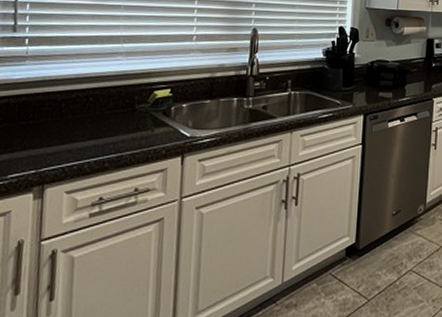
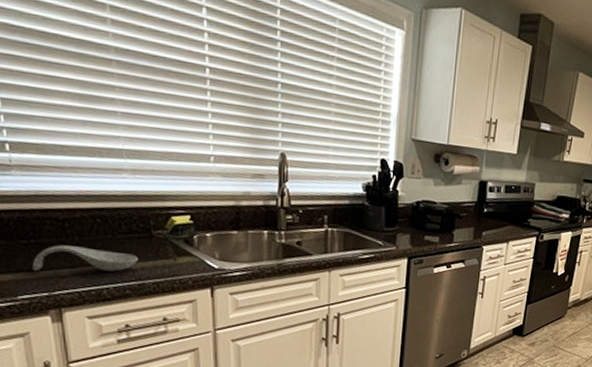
spoon rest: none [26,124,120,149] -> present [32,245,138,272]

